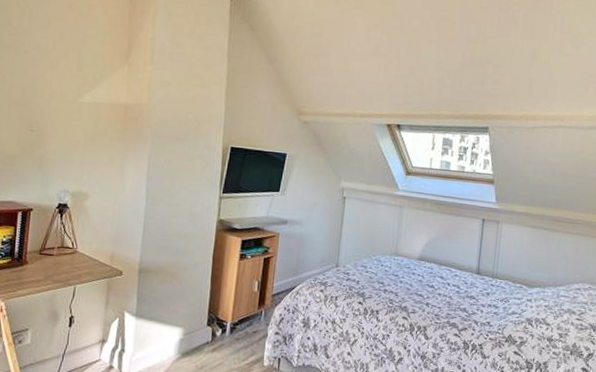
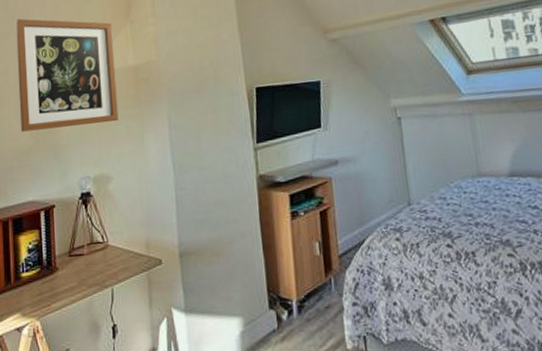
wall art: none [9,35,111,149] -> present [15,18,119,132]

